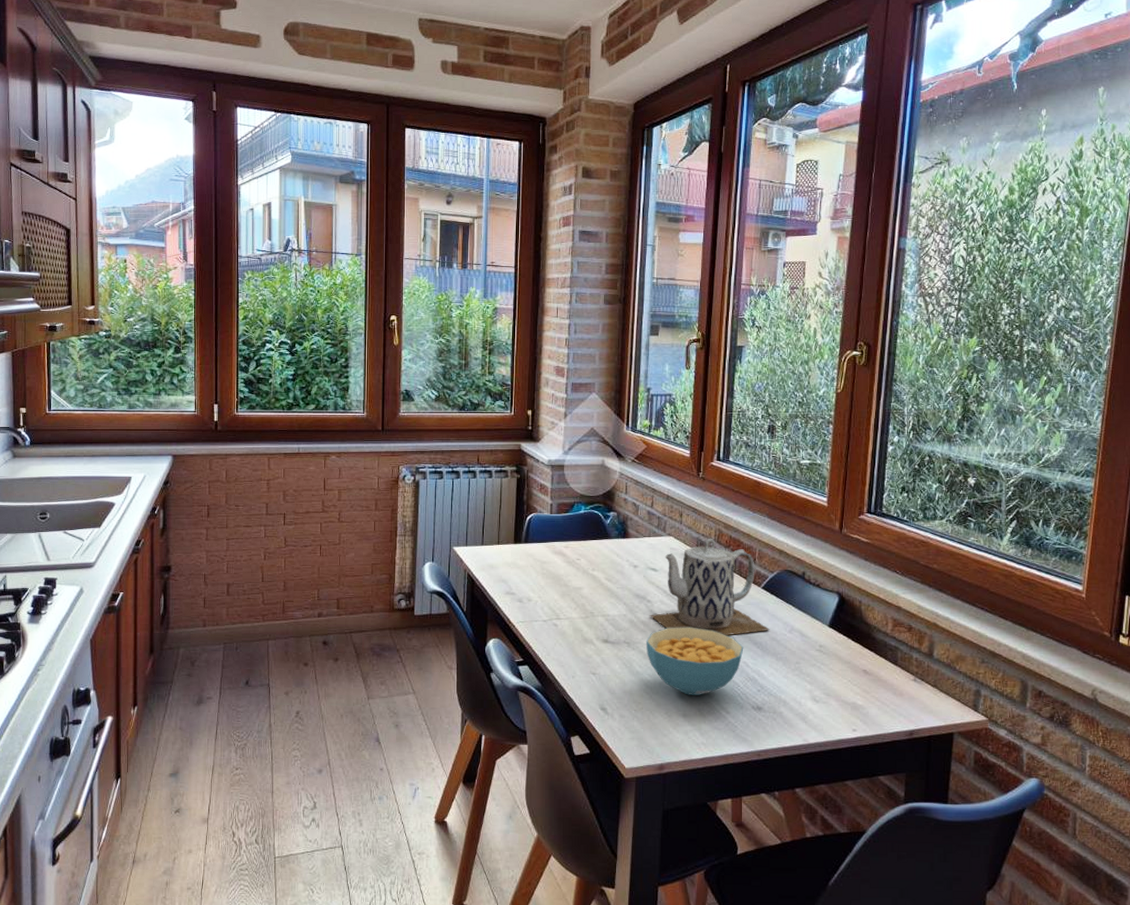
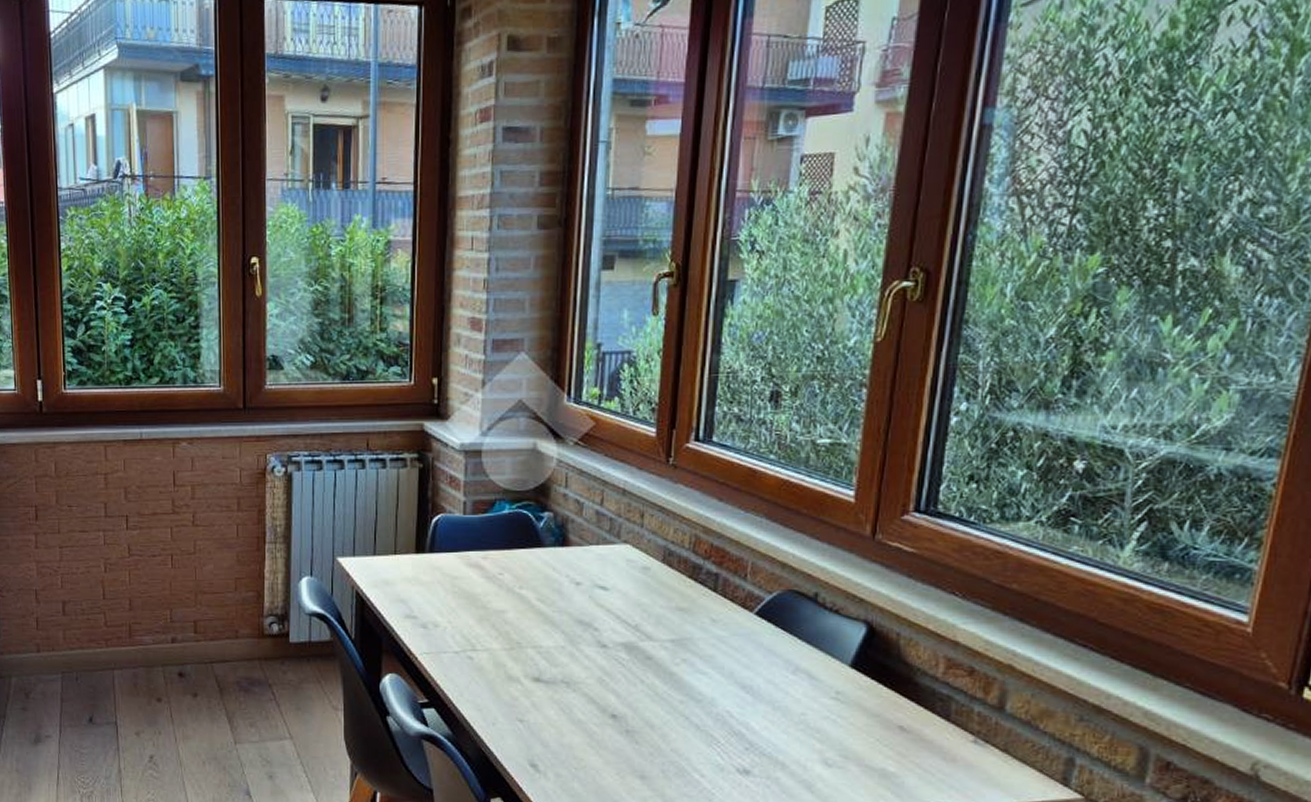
cereal bowl: present [645,627,744,695] -> none [591,663,727,753]
teapot: present [649,538,770,635] -> none [596,546,765,676]

